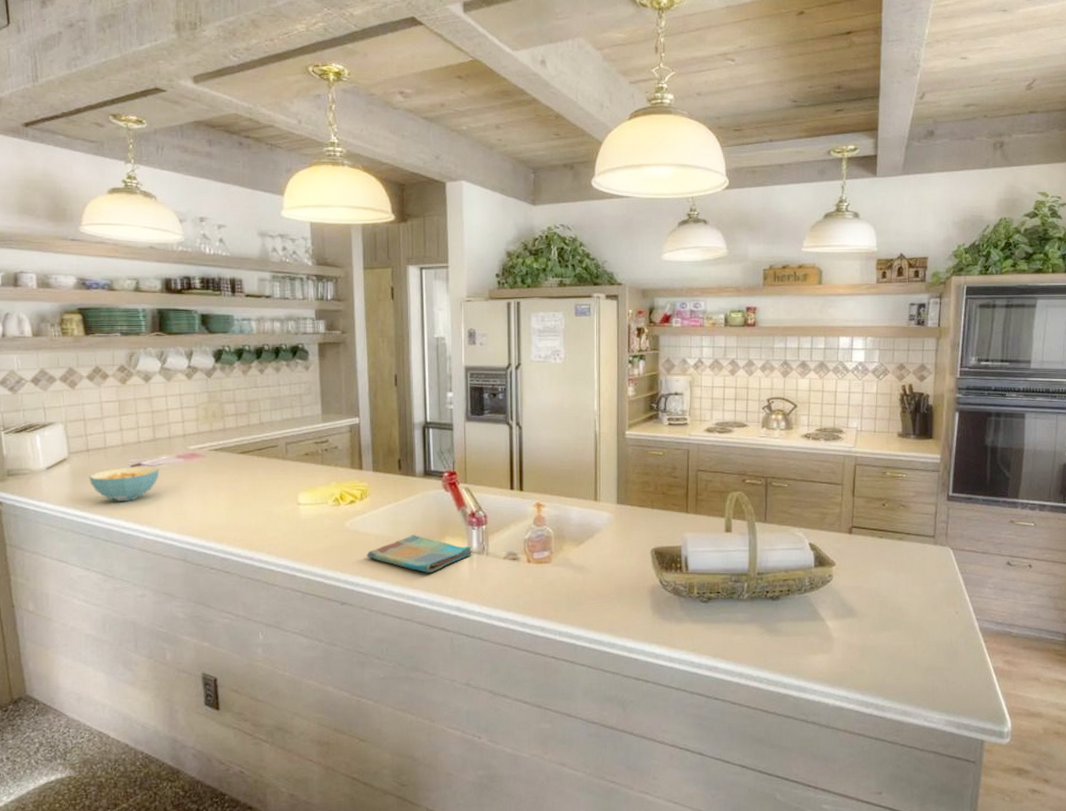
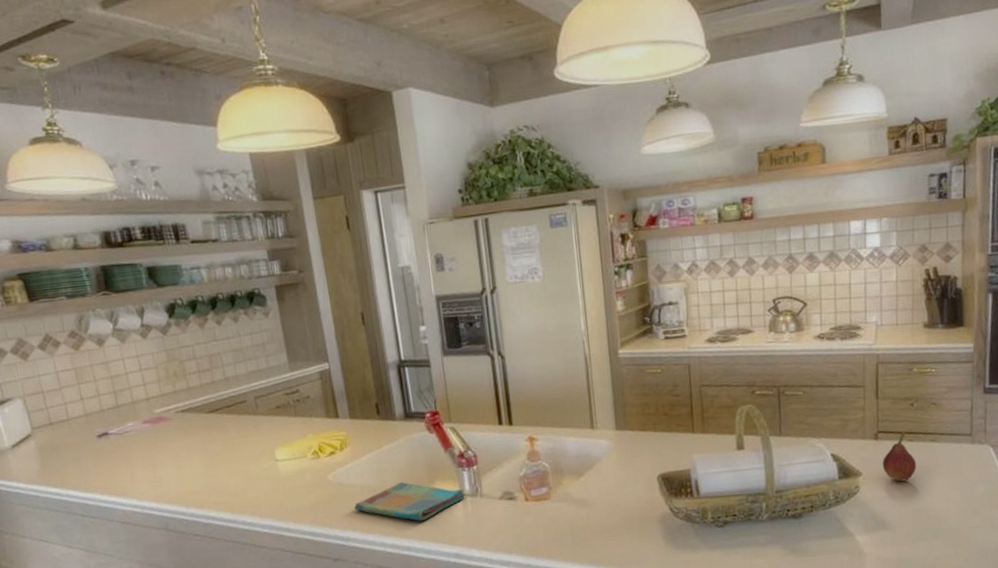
cereal bowl: present [88,466,160,501] -> none [56,434,128,474]
fruit: none [854,527,885,574] -> present [882,430,917,482]

